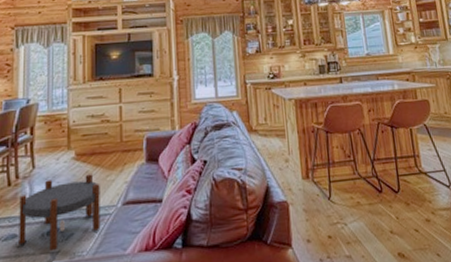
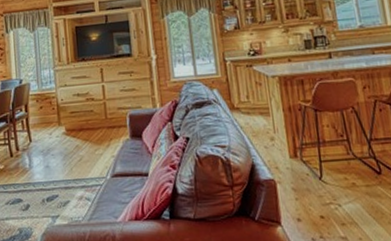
side table: present [19,174,101,250] -> none [21,148,93,215]

